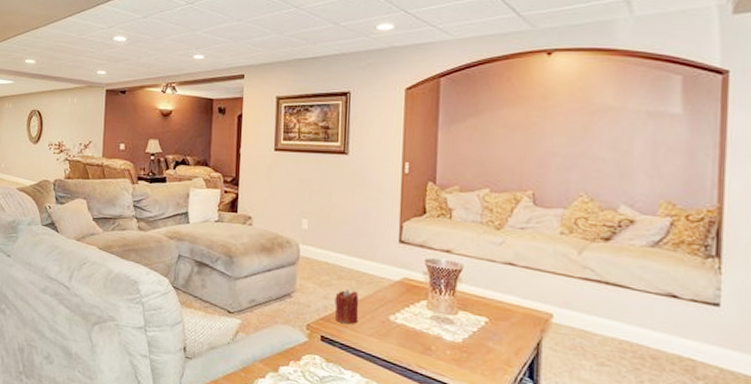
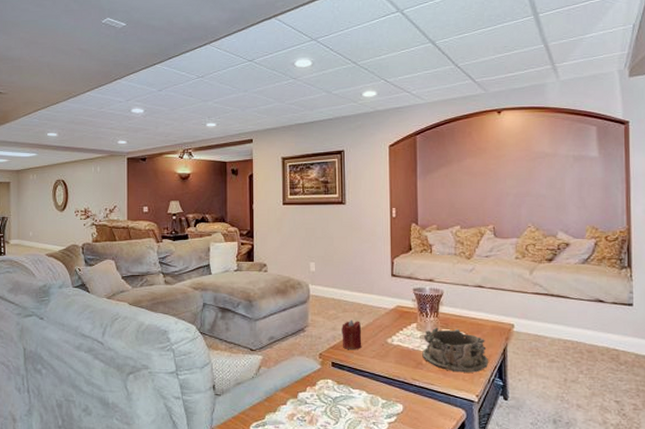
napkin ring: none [432,307,516,368] -> present [422,327,488,373]

